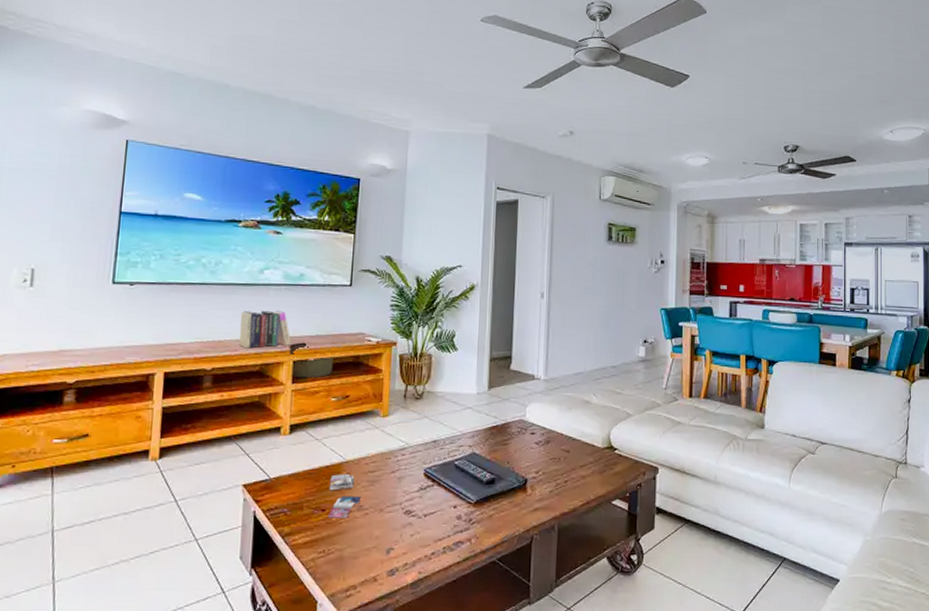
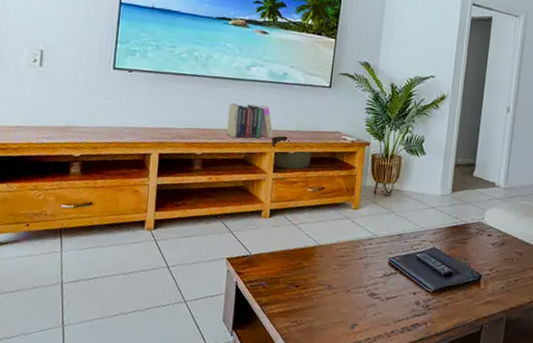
magazine: present [328,473,361,518] -> none [301,256,331,295]

